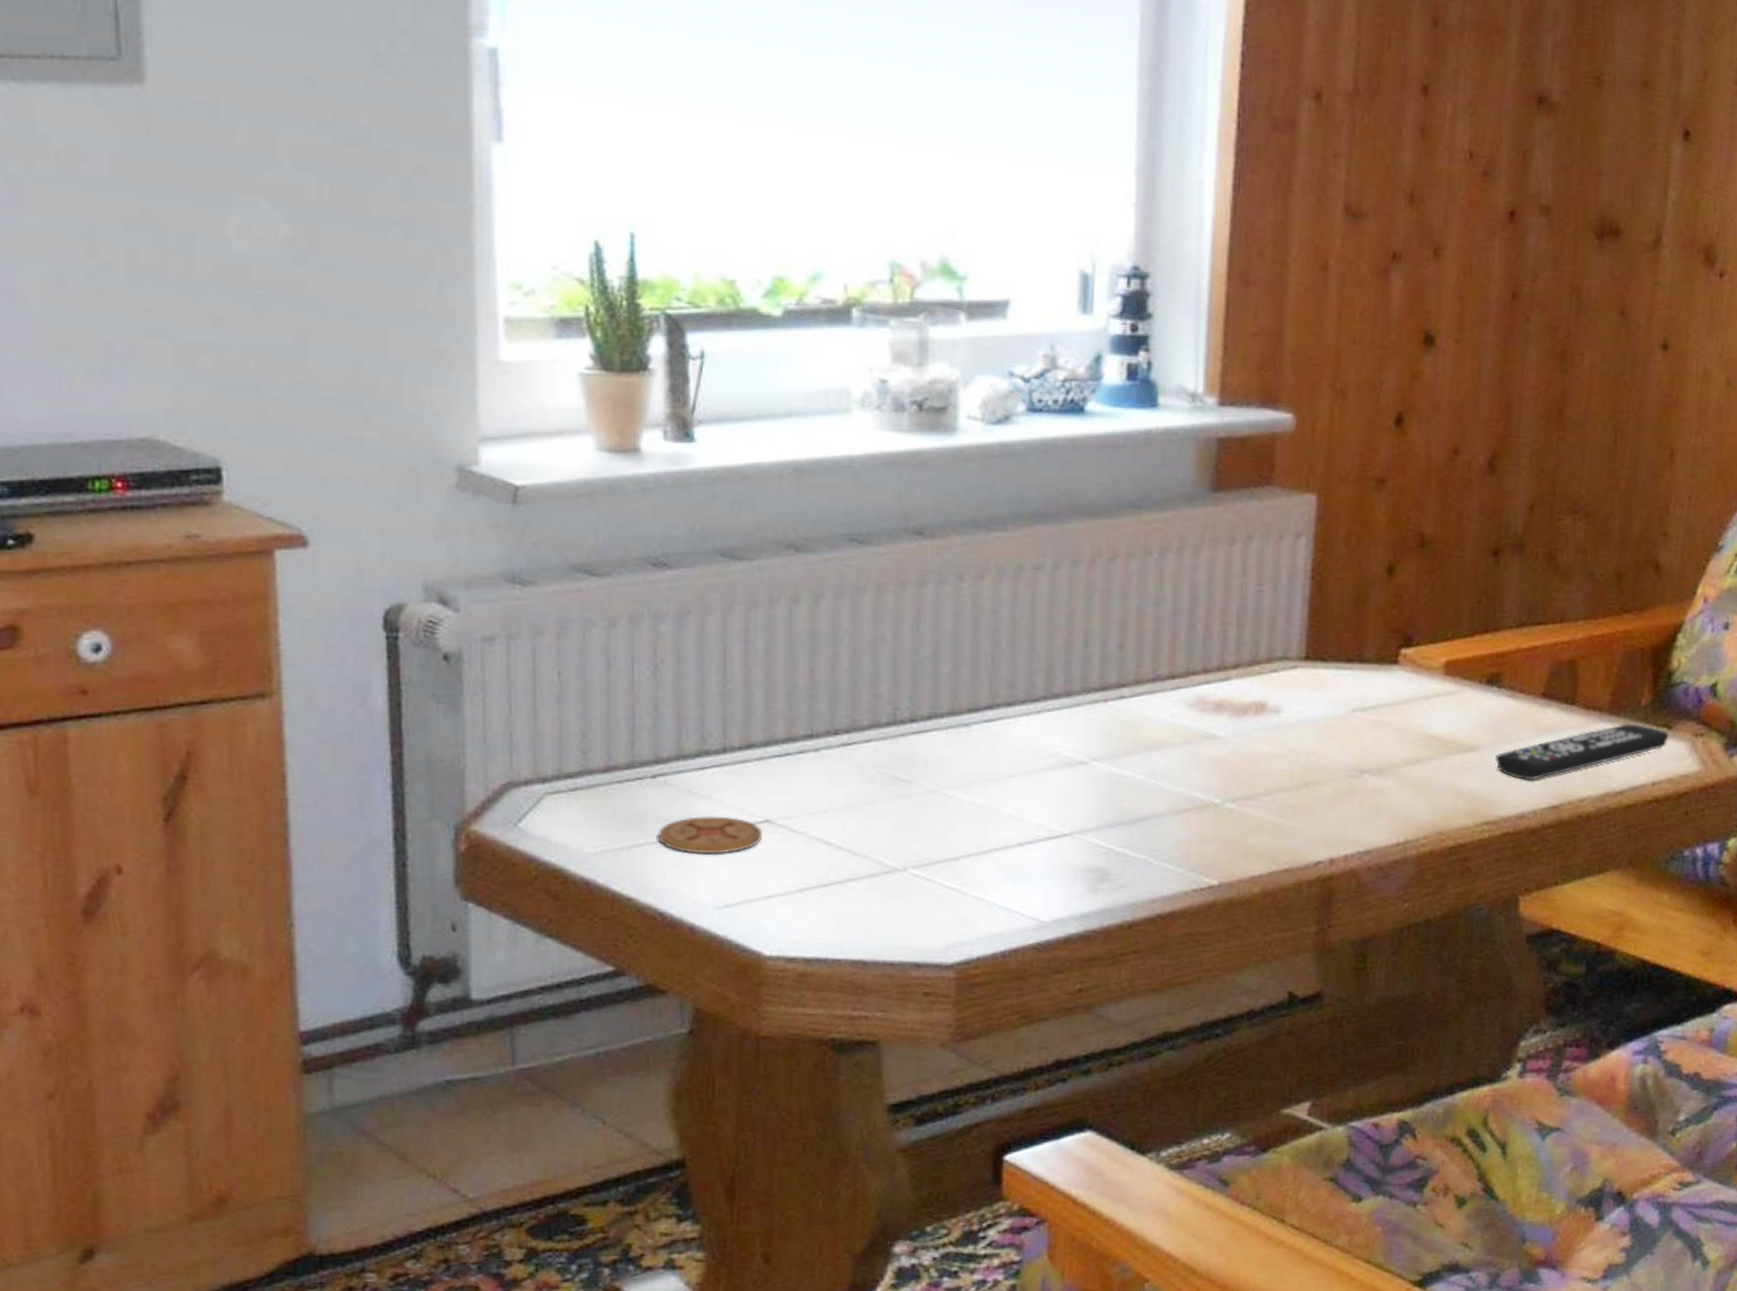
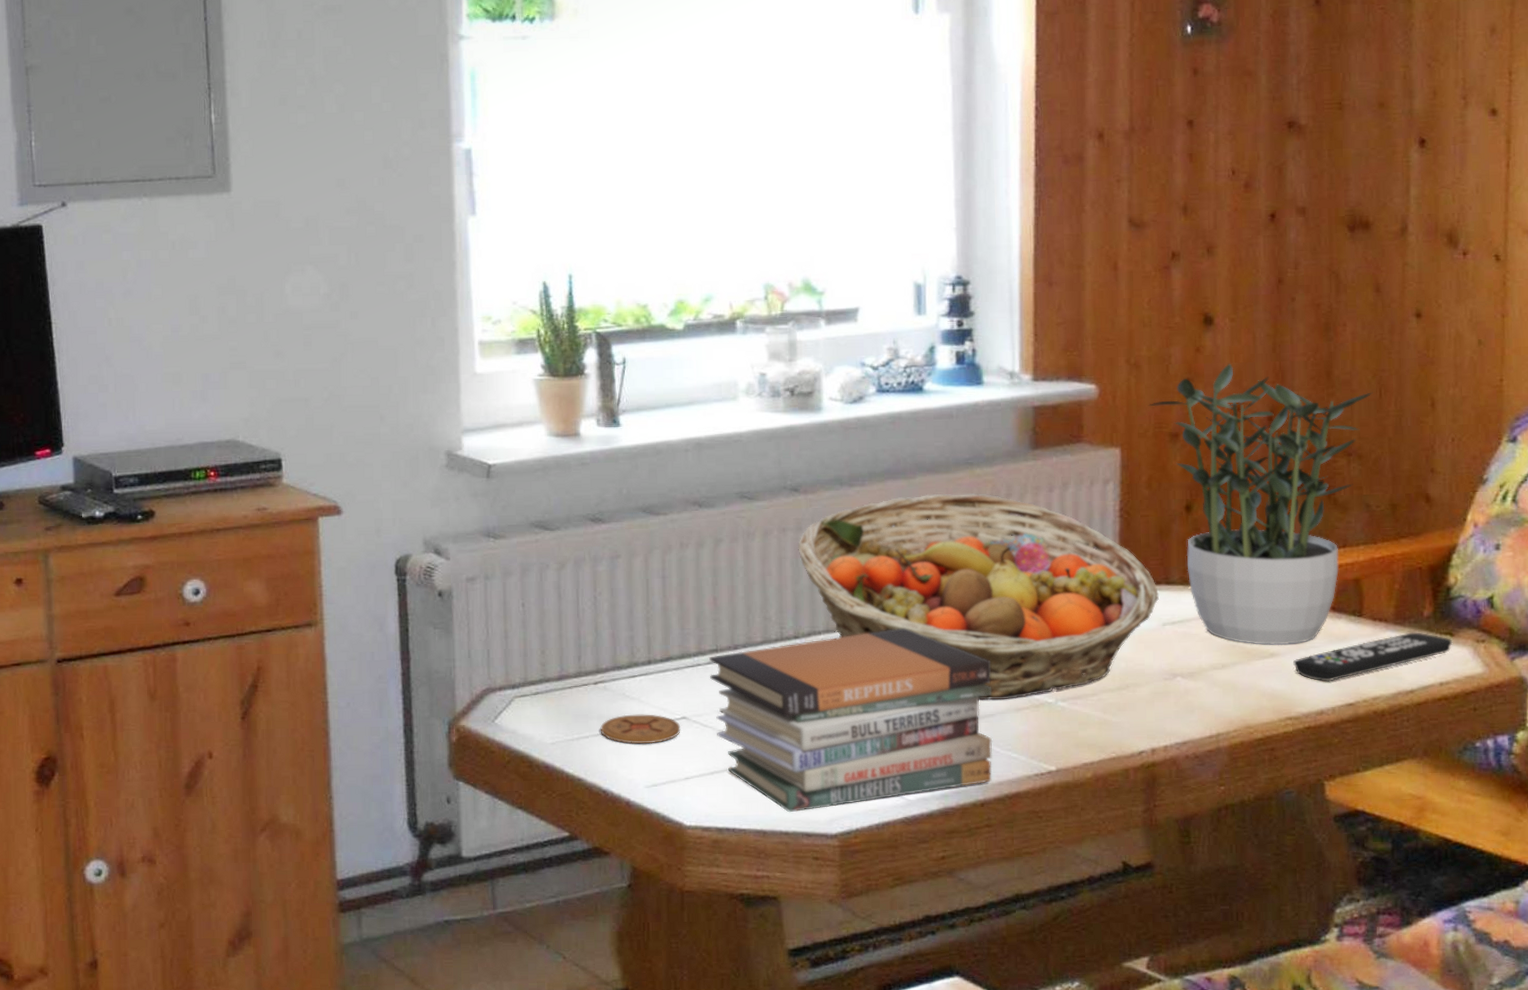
book stack: none [801,710,1149,939] -> present [708,628,993,813]
fruit basket: none [919,544,1351,801] -> present [798,493,1160,701]
potted plant: none [1353,395,1608,738] -> present [1149,364,1373,646]

